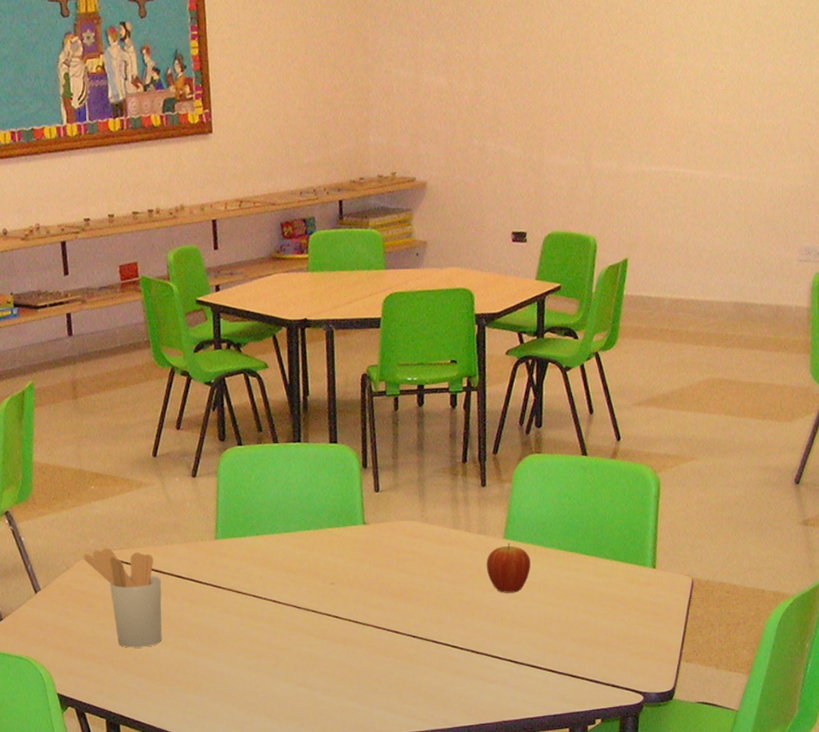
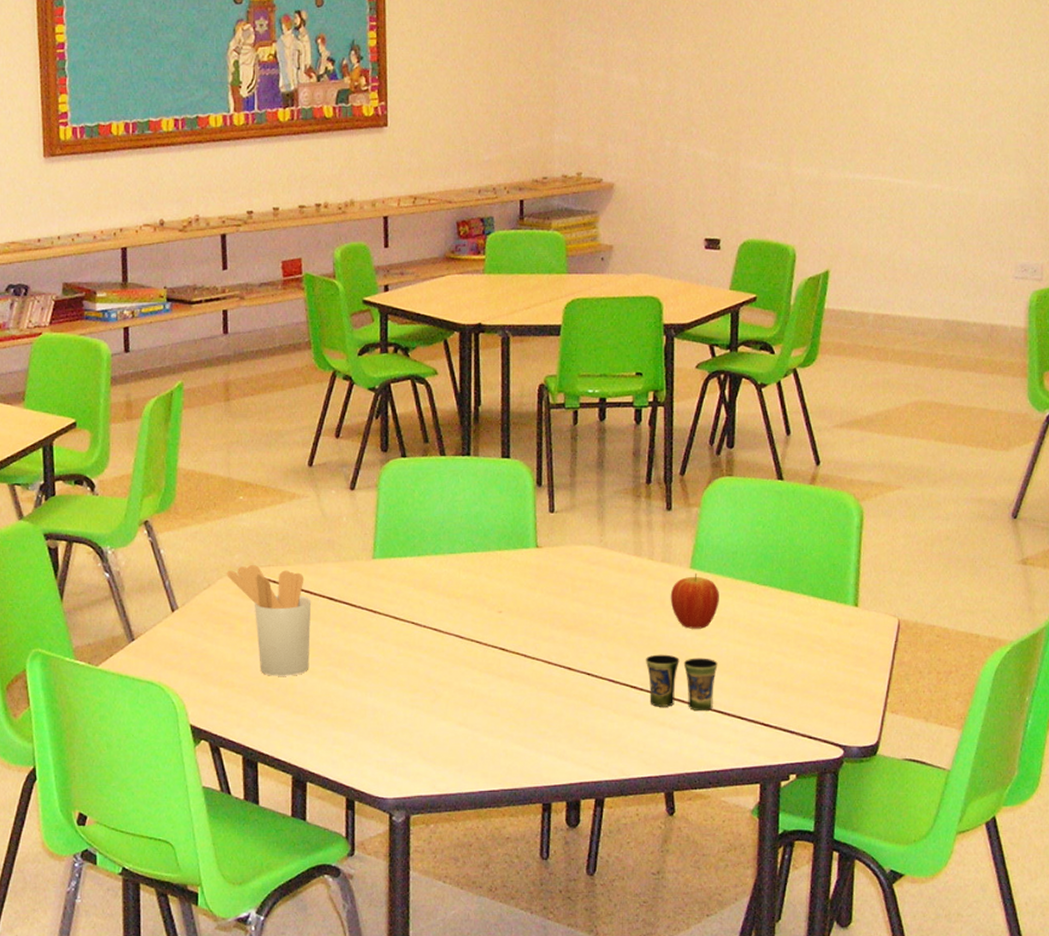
cup: none [464,616,530,666] -> present [645,654,718,712]

